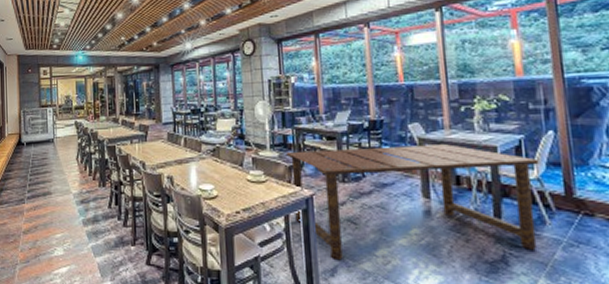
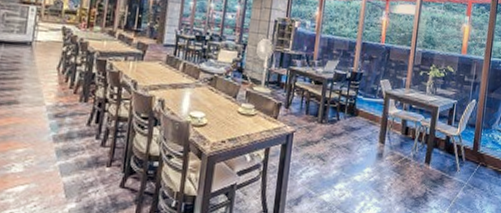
dining table: present [286,144,540,259] -> none [274,90,463,191]

